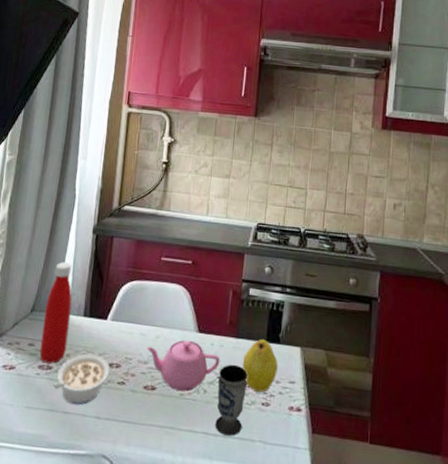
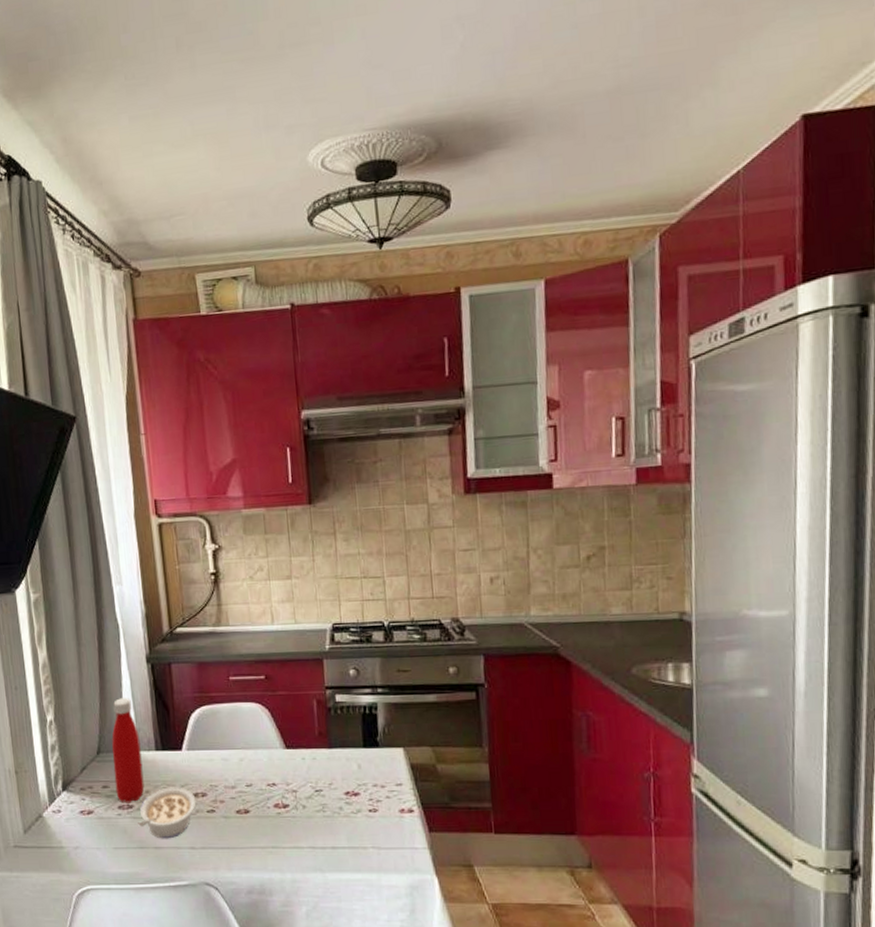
teapot: present [146,340,220,392] -> none [231,758,316,810]
cup: present [215,364,247,436] -> none [316,775,351,847]
fruit: present [242,339,278,393] -> none [340,746,381,799]

